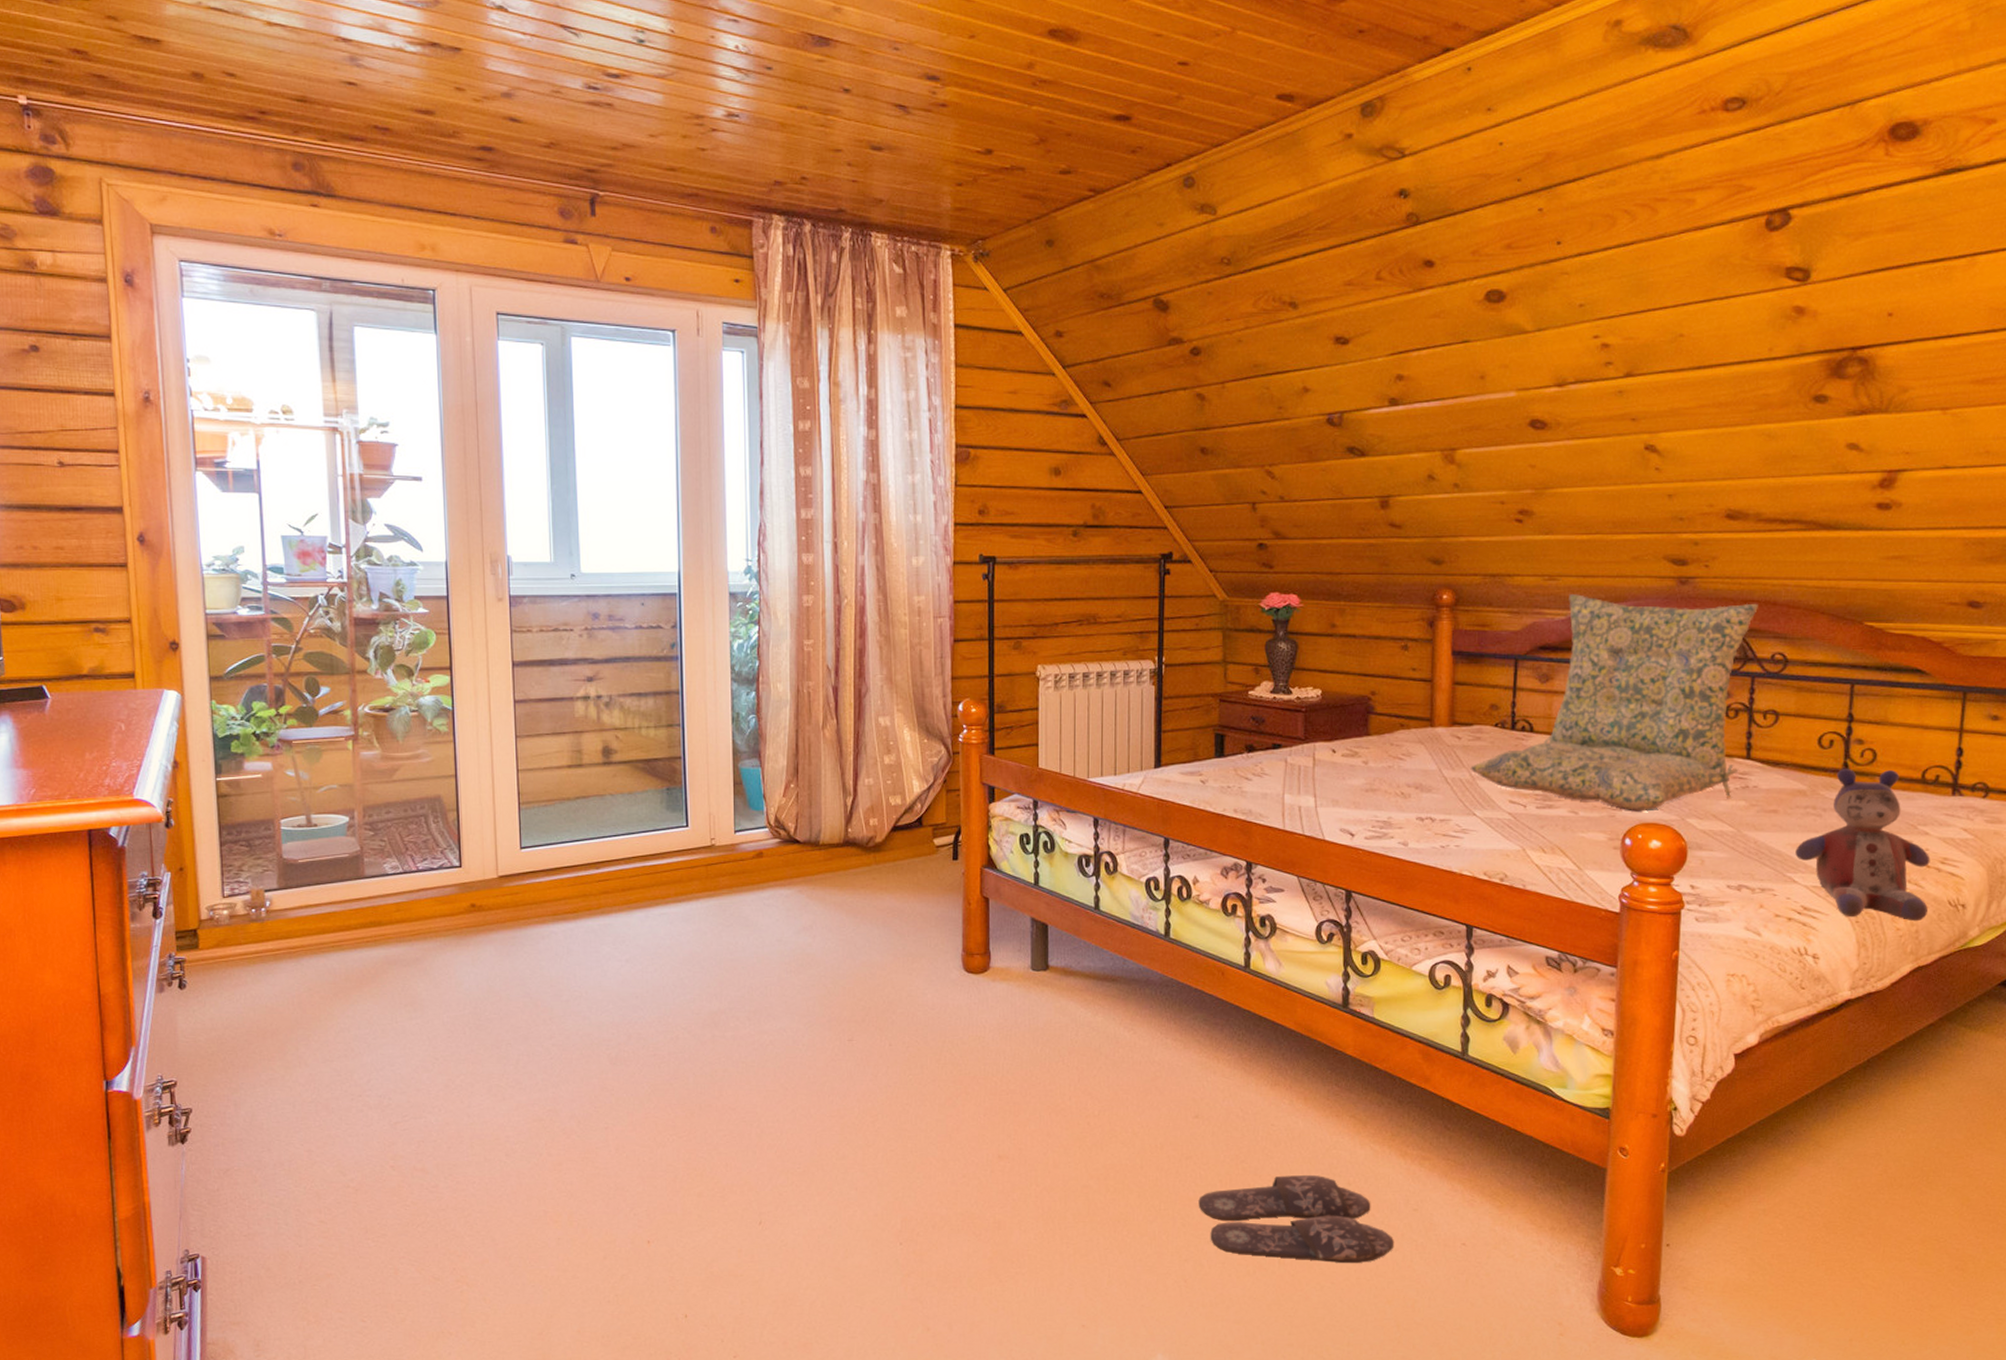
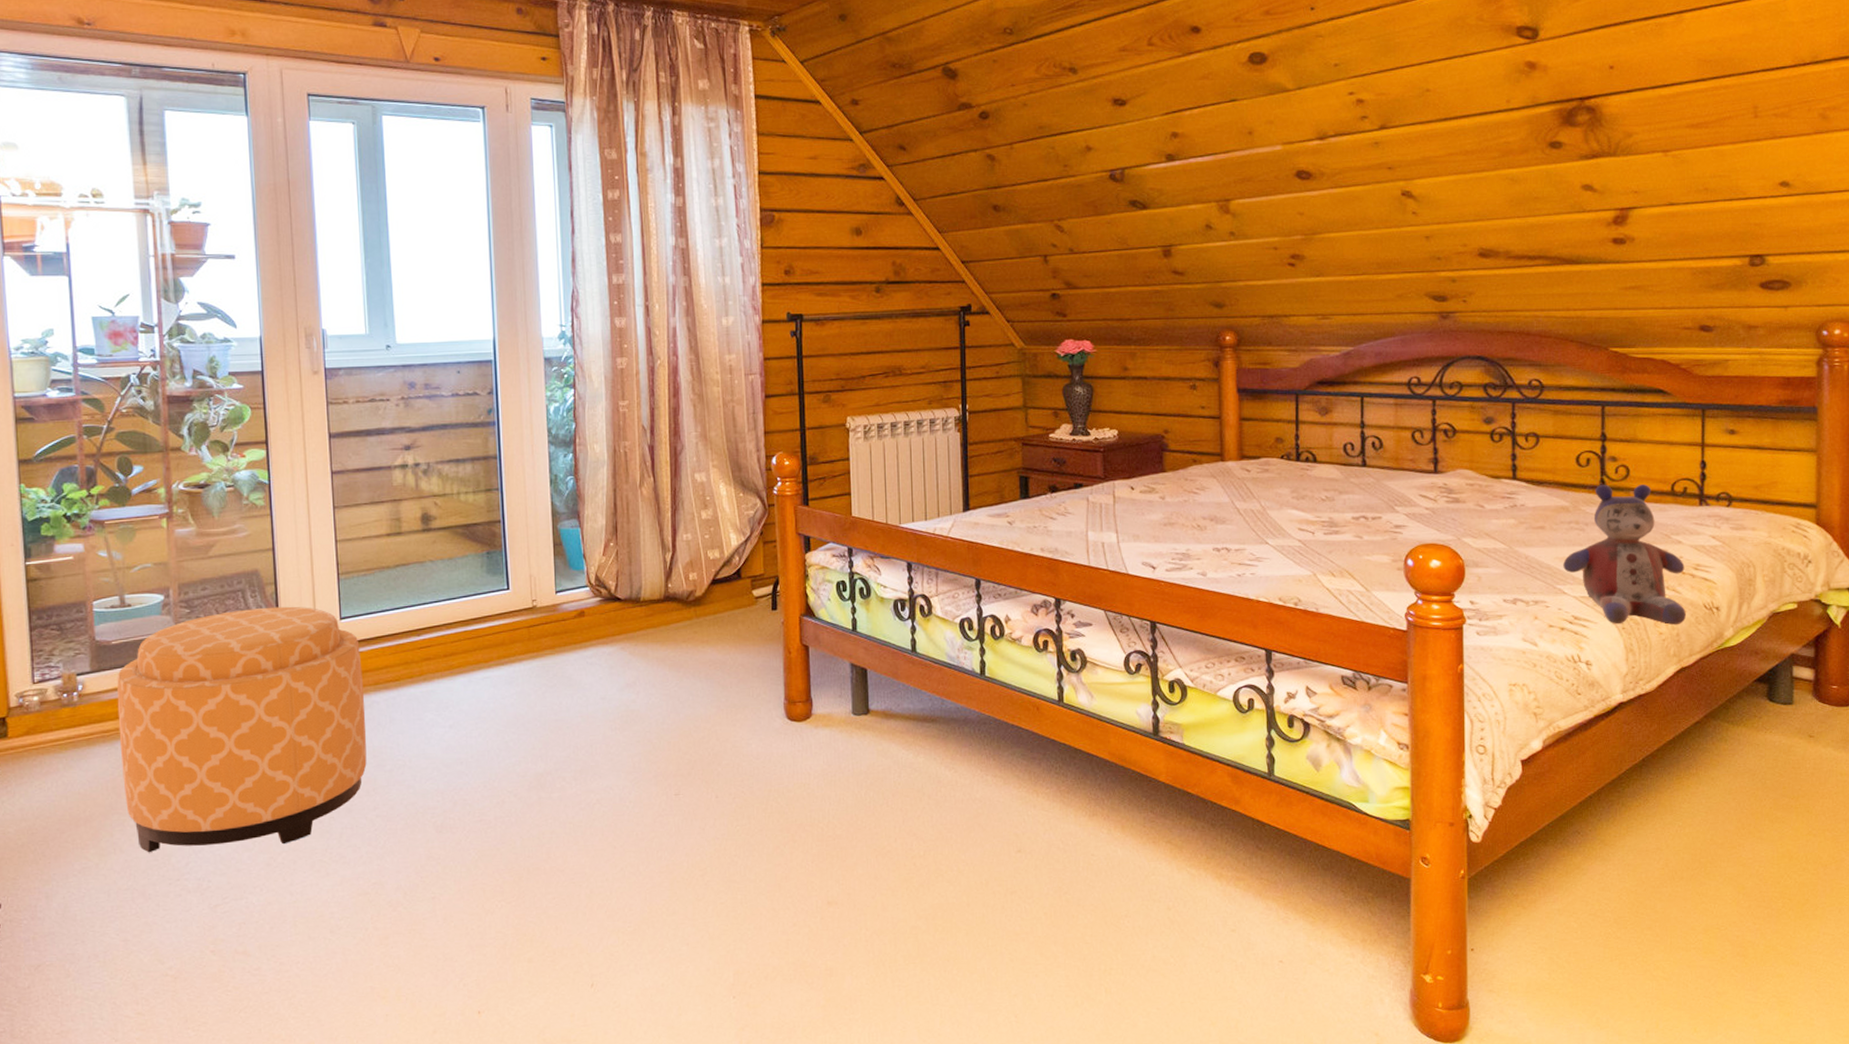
ottoman: none [303,833,544,1068] -> present [117,606,367,853]
slippers: present [1198,1174,1394,1263] -> none [1025,901,1214,988]
seat cushion: present [1470,594,1758,810] -> none [1260,331,1513,533]

